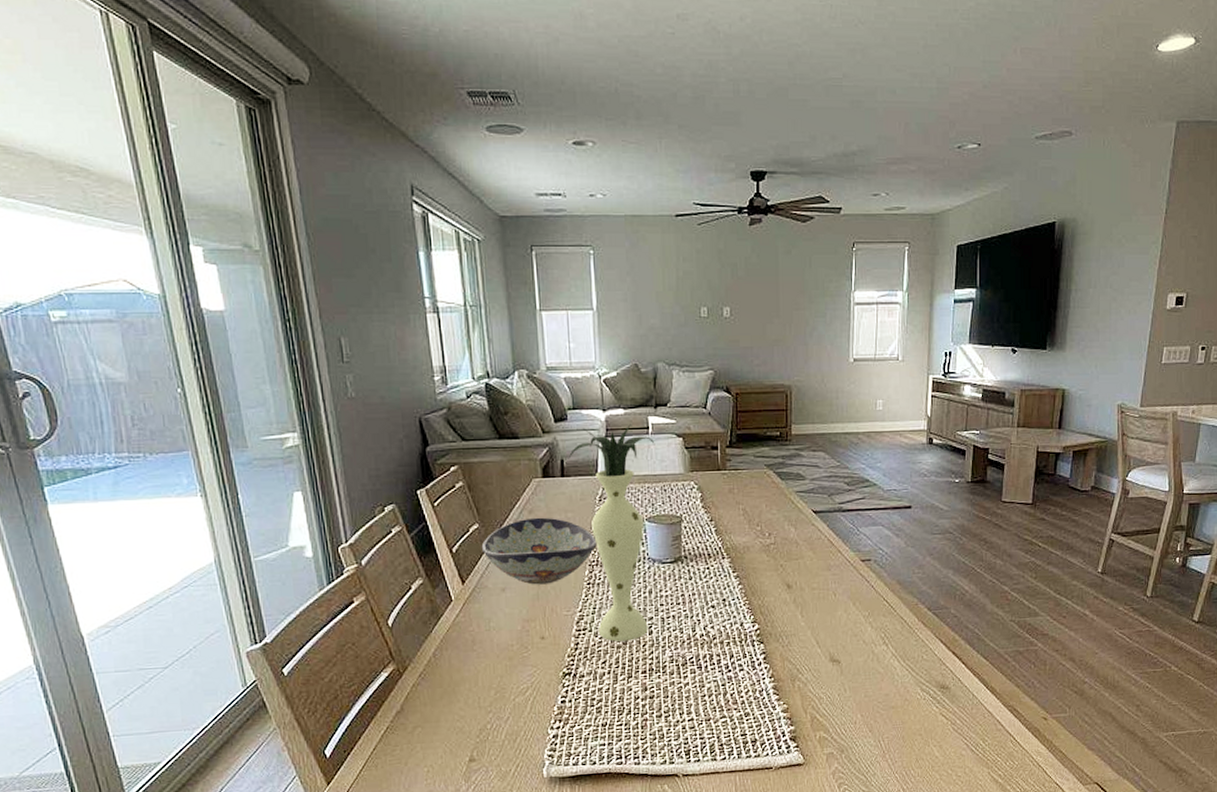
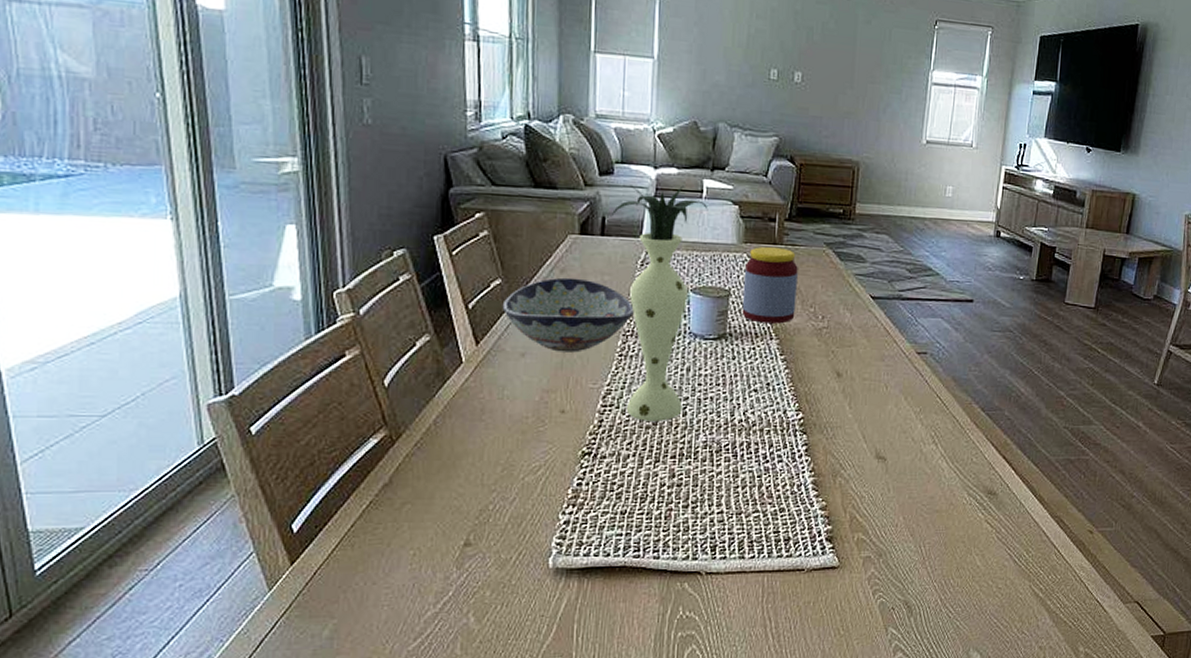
jar: none [693,473,743,544] -> present [741,247,798,324]

